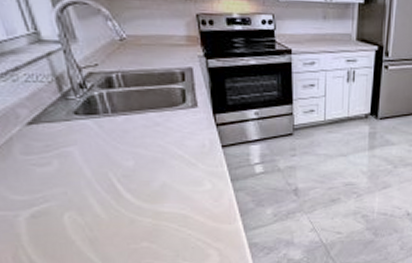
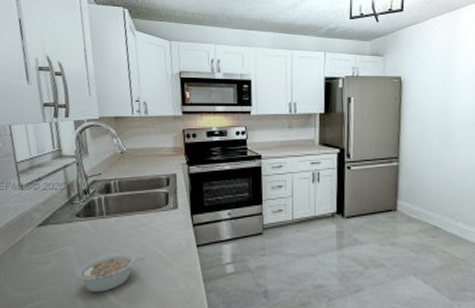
legume: none [84,153,163,193] -> present [74,252,144,292]

